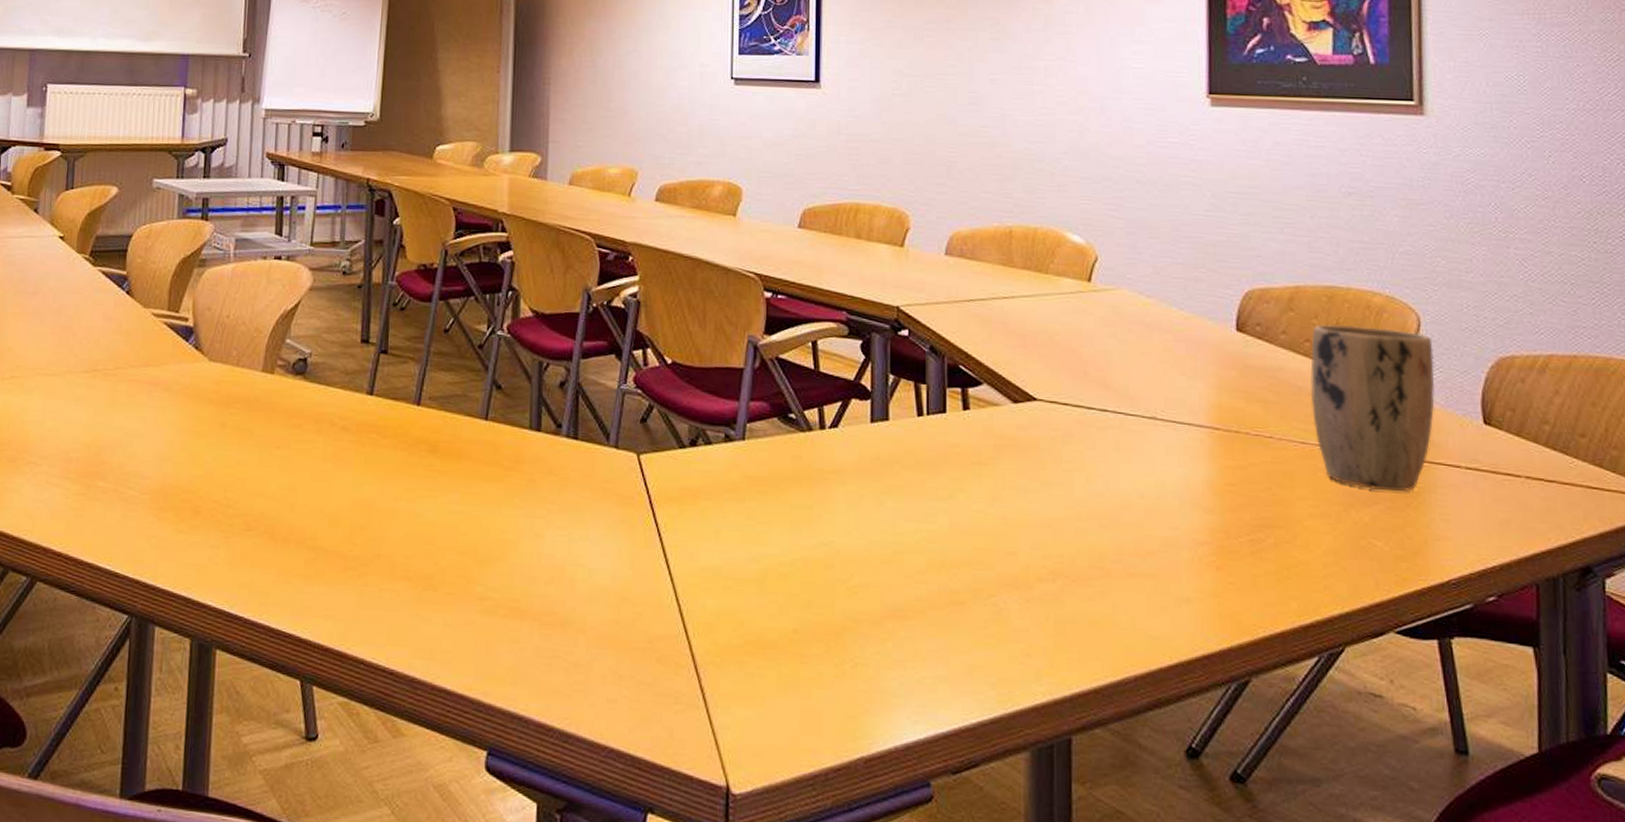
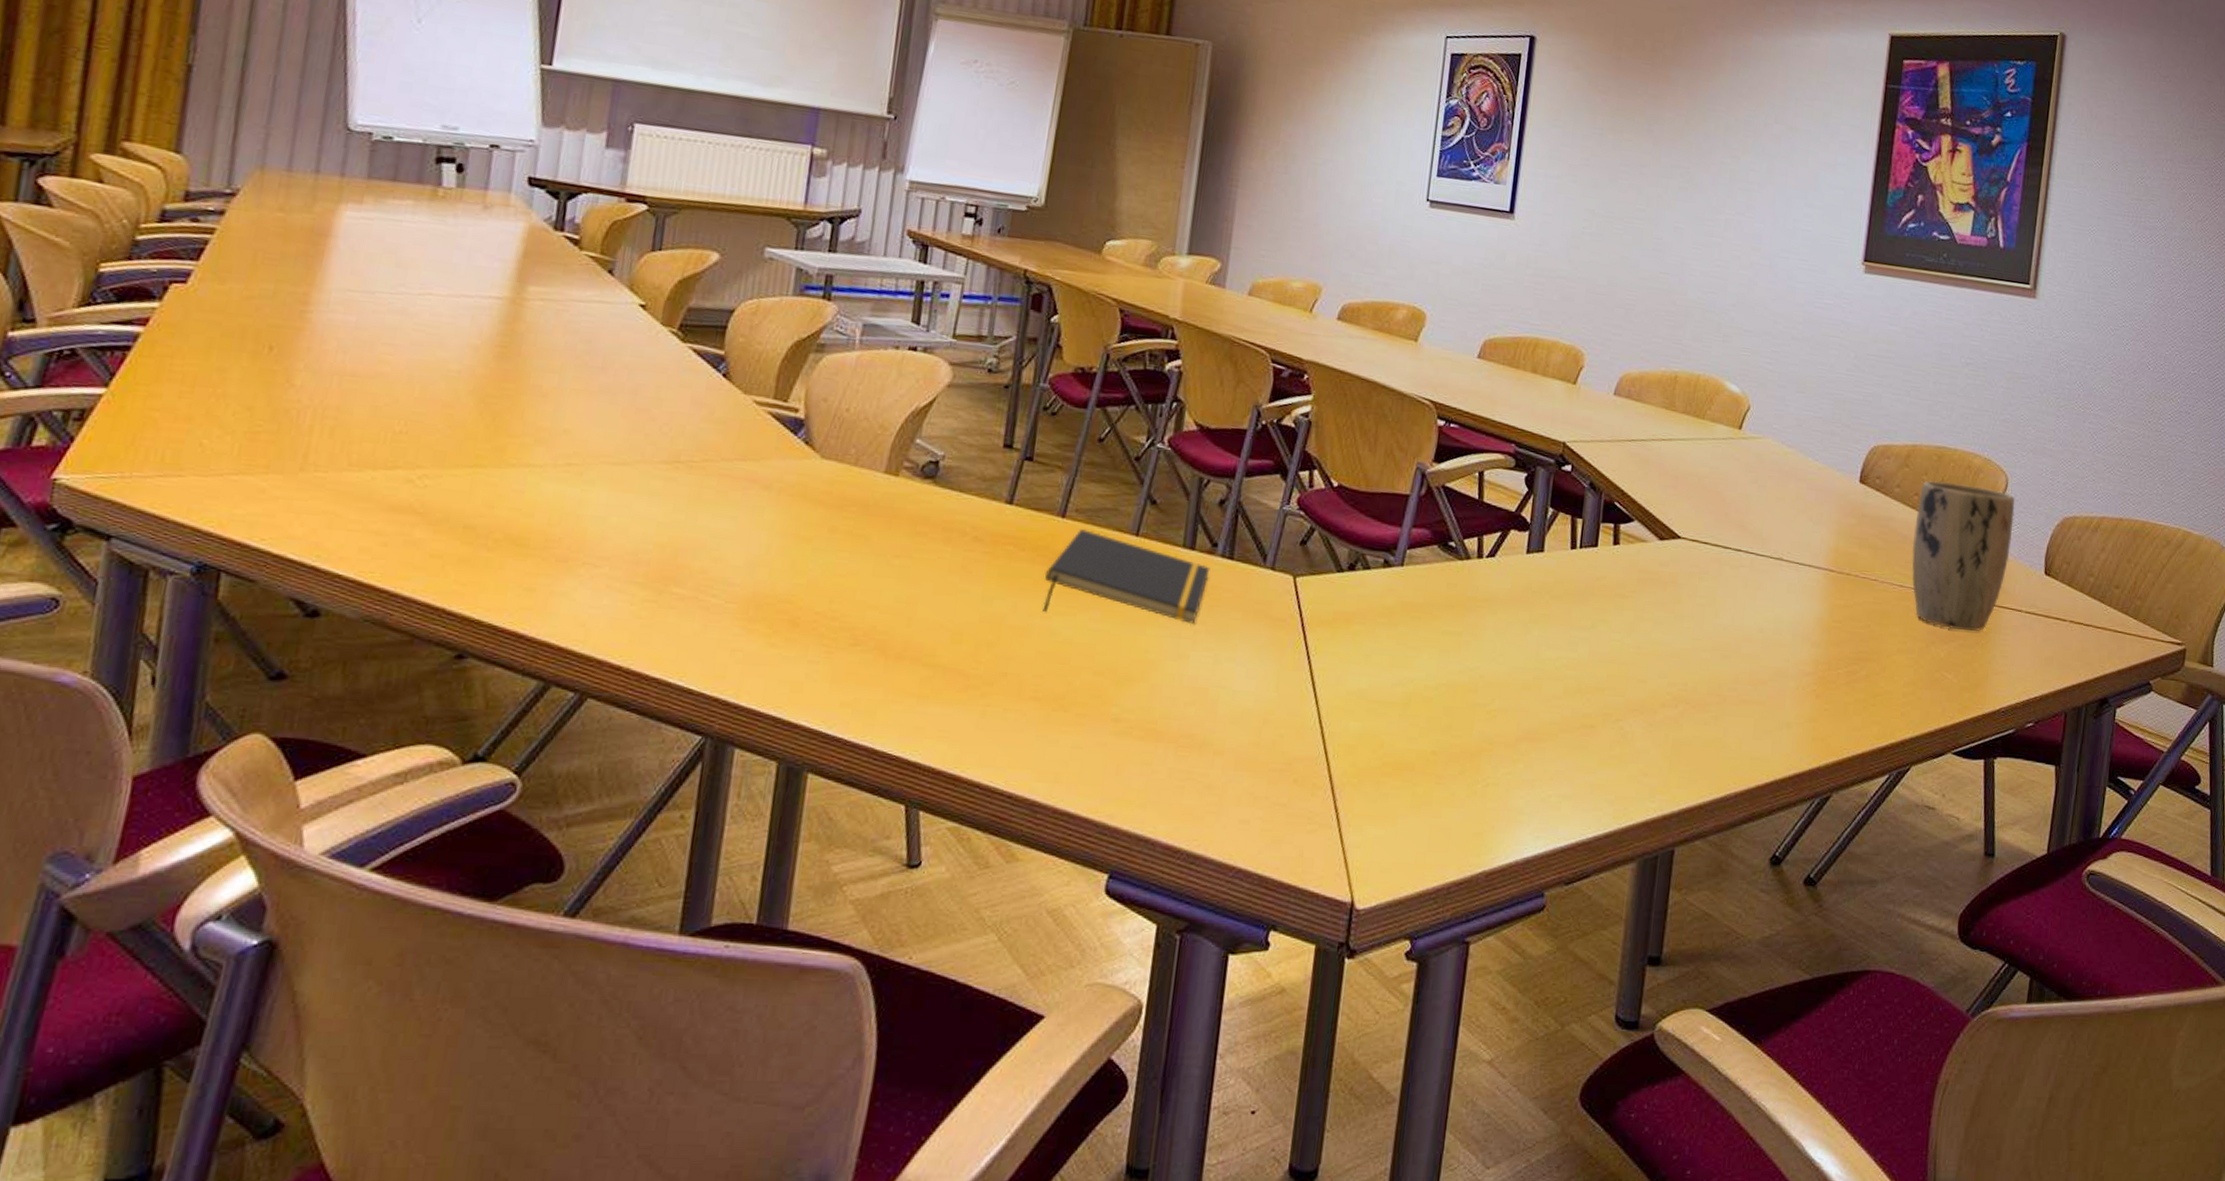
notepad: none [406,415,557,504] -> present [1042,528,1210,624]

